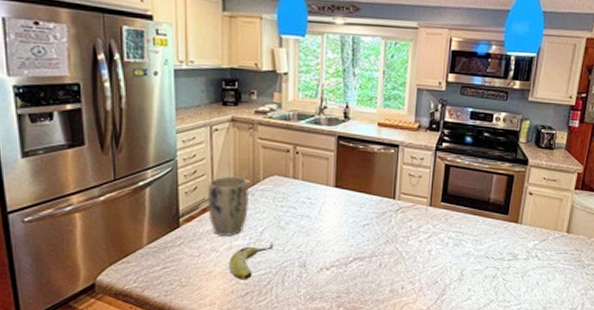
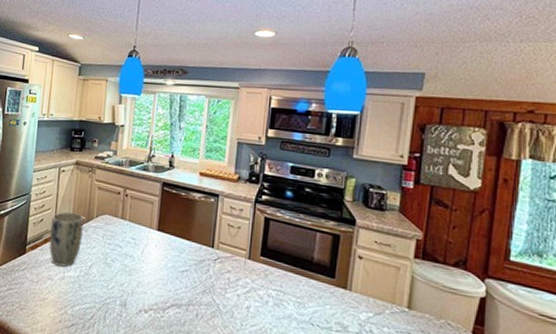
fruit: present [229,241,273,280] -> none [60,276,100,312]

